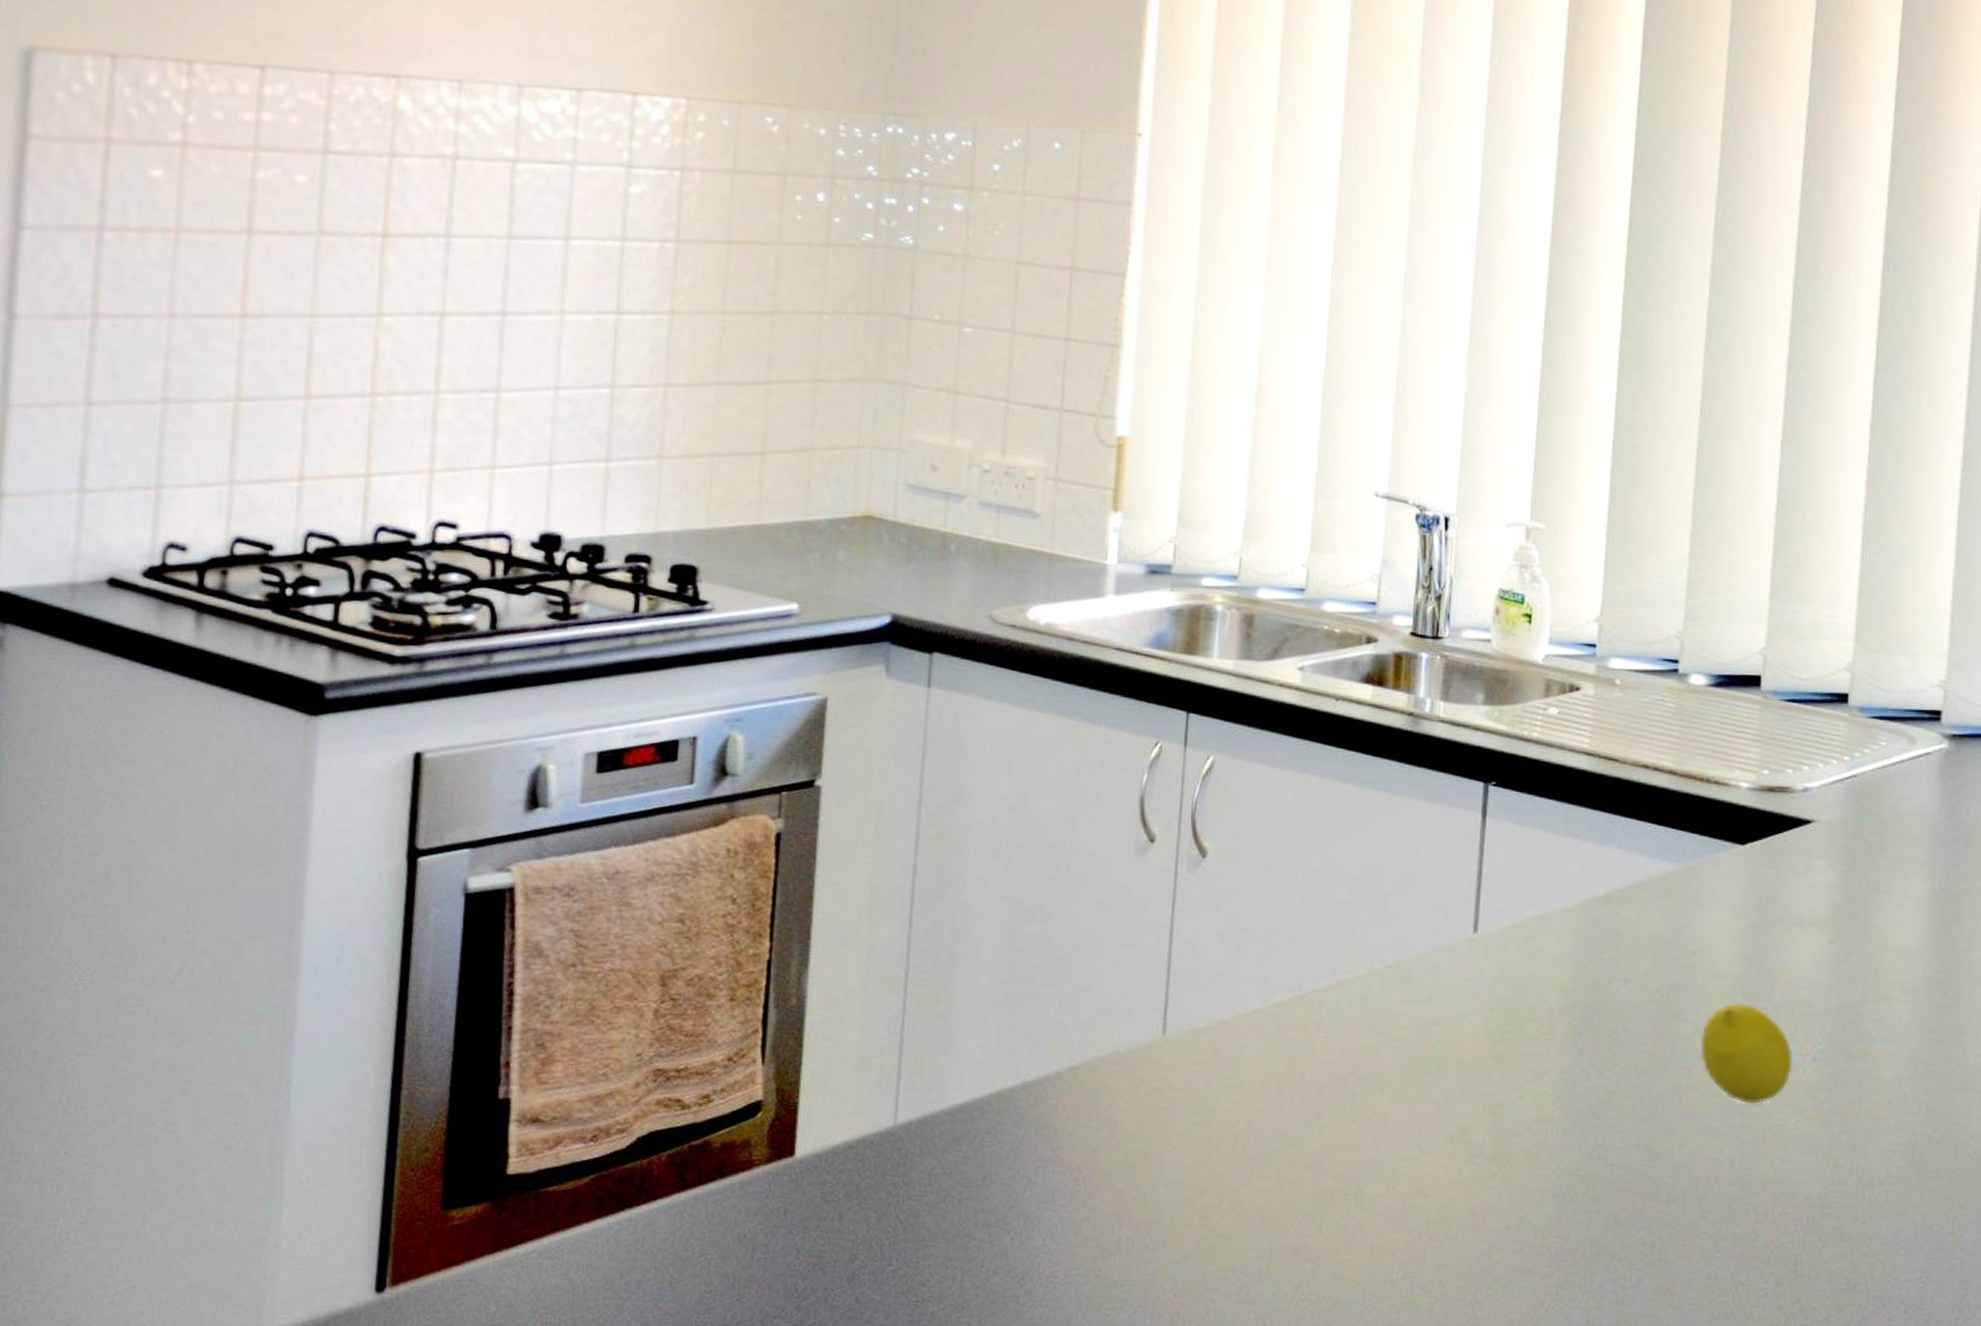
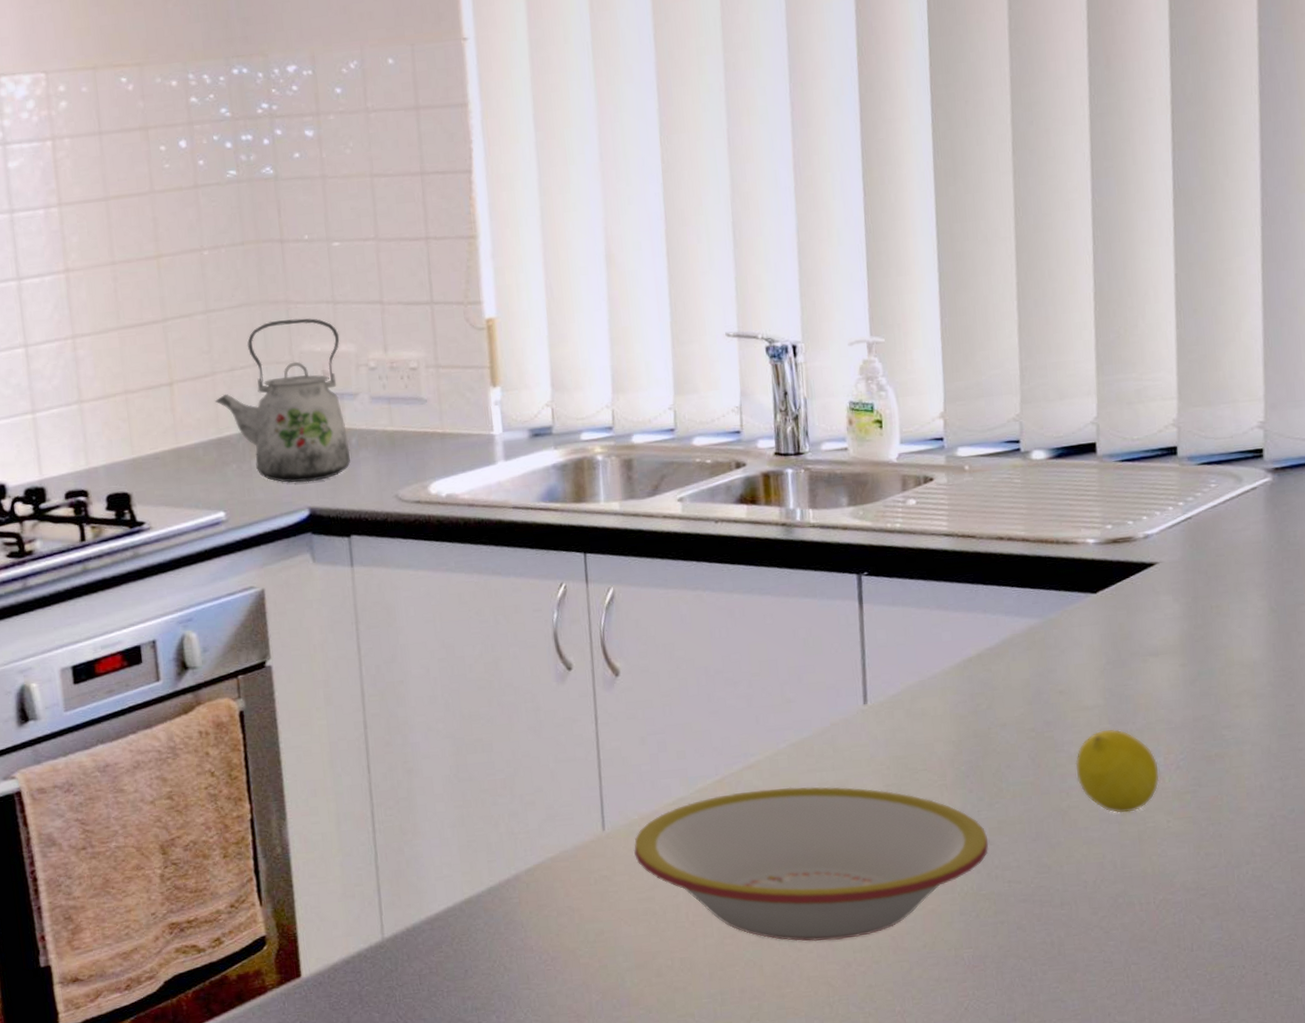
kettle: none [808,401,956,586] -> present [214,318,350,483]
bowl: none [1195,1012,1594,1205] -> present [634,786,989,942]

